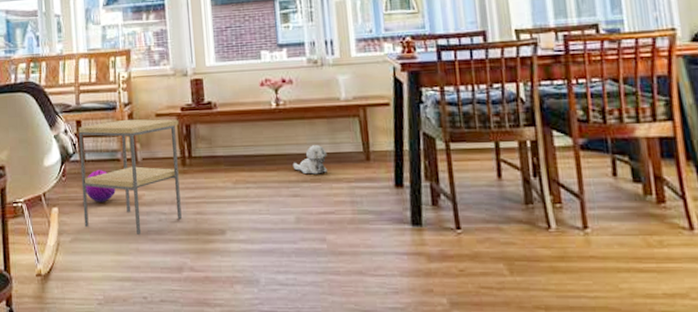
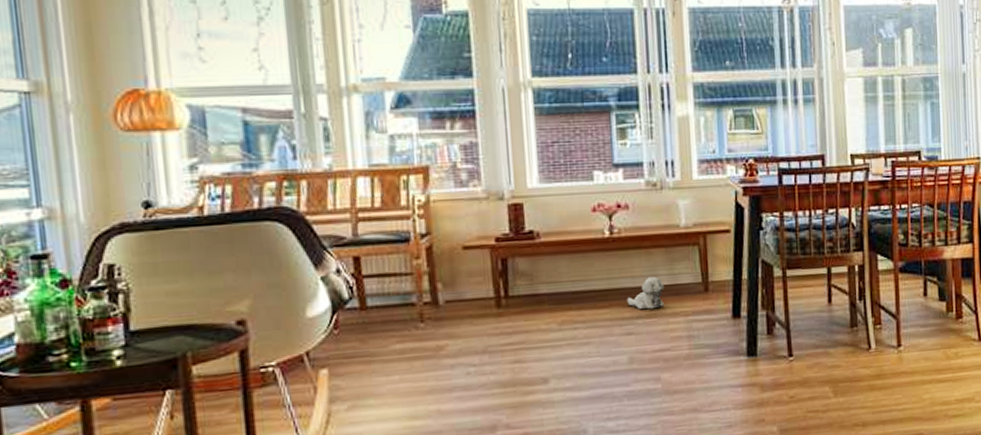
side table: present [78,119,182,235] -> none [356,252,496,393]
ball: present [85,170,116,203] -> none [367,318,409,359]

